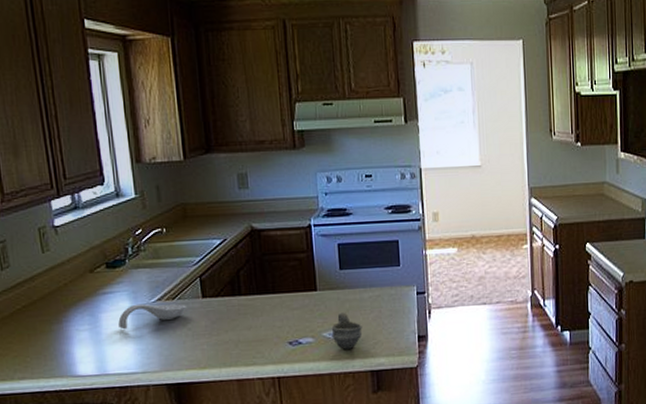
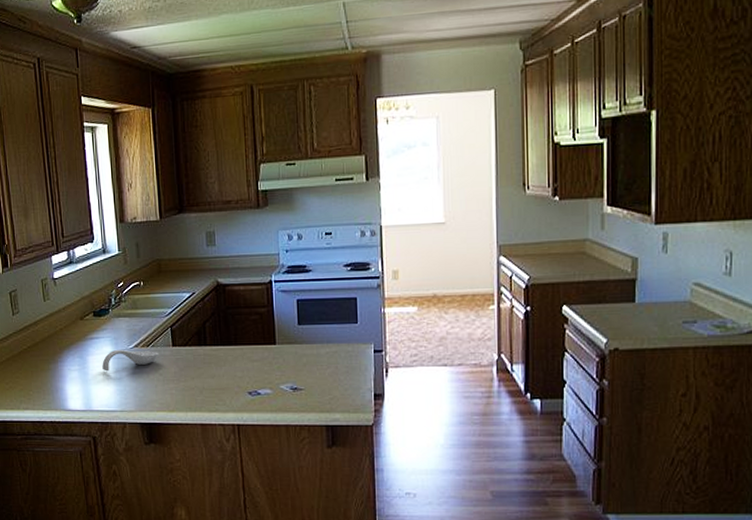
cup: present [331,312,362,350] -> none [288,367,319,403]

